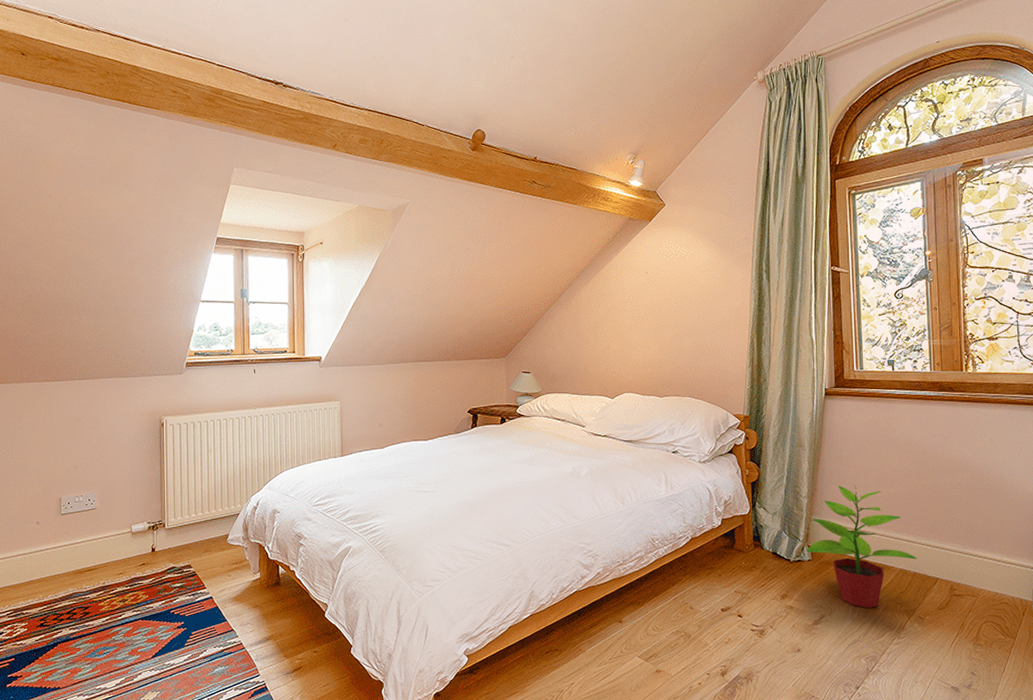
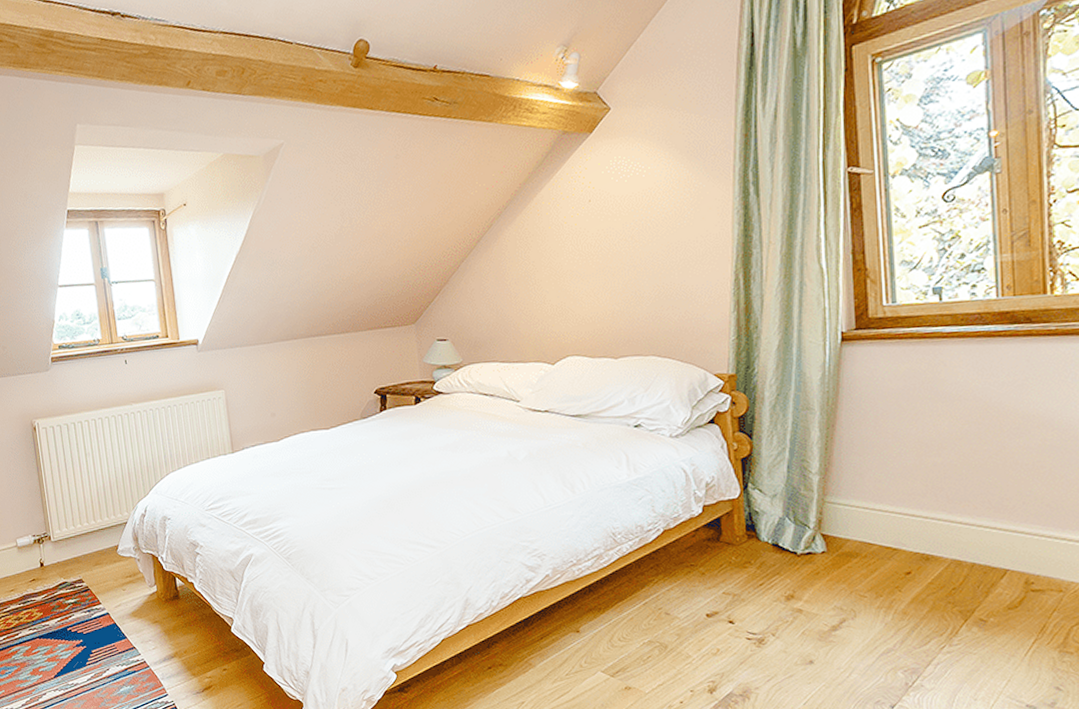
potted plant: present [807,484,917,609] -> none [819,454,976,610]

